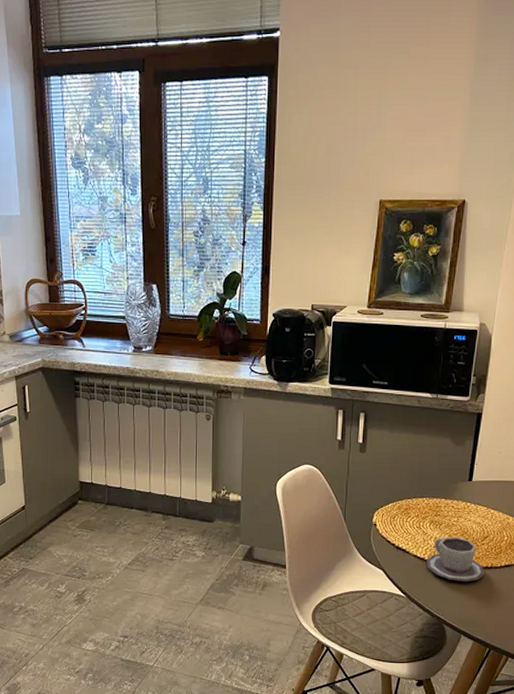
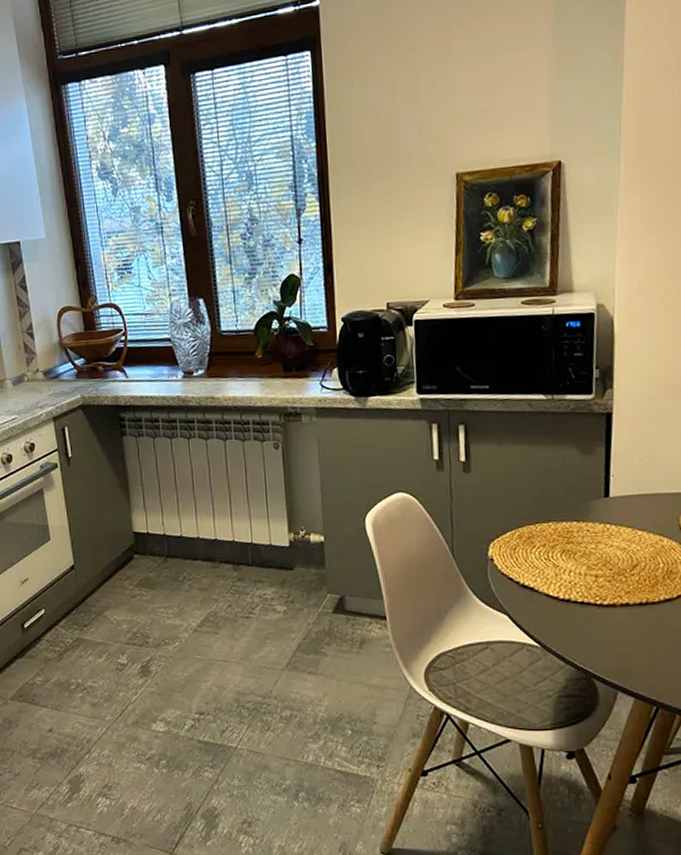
cup: present [426,537,485,582] -> none [562,568,640,624]

